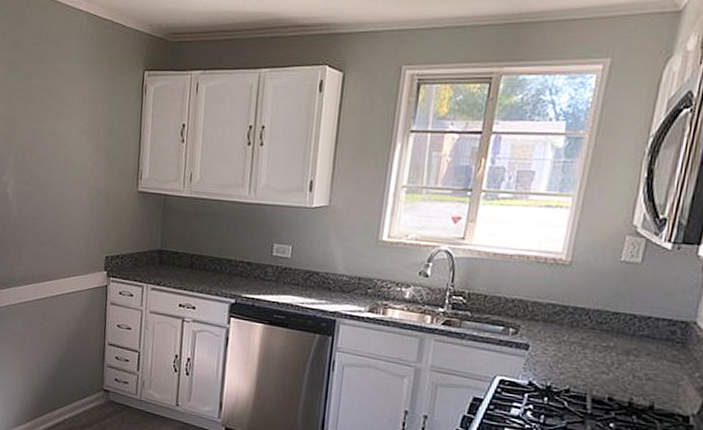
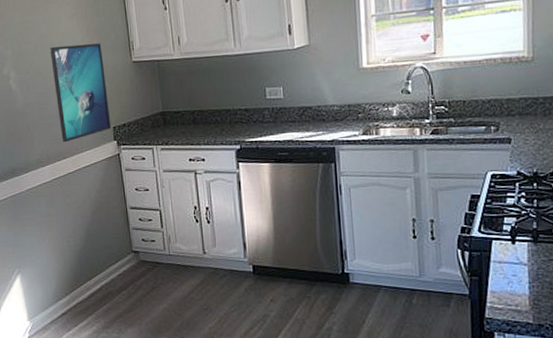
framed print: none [50,162,109,264] -> present [50,43,112,143]

